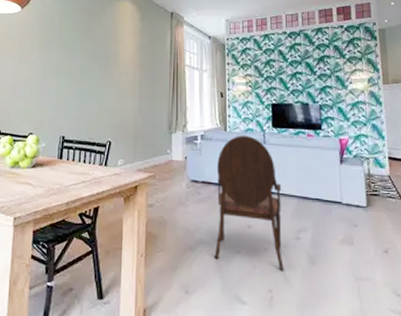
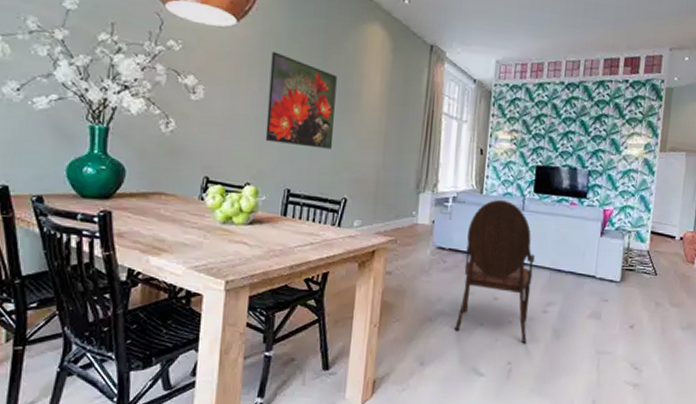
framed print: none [44,28,98,101] -> present [265,51,337,149]

